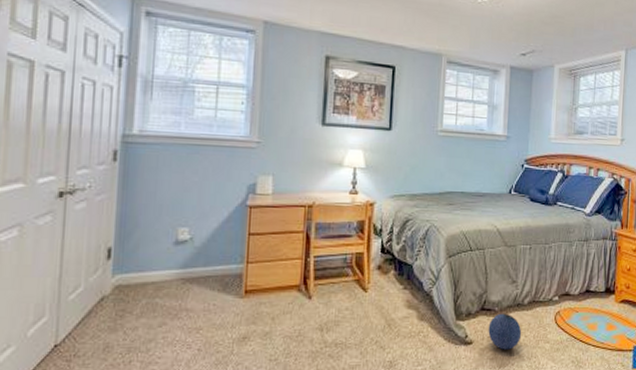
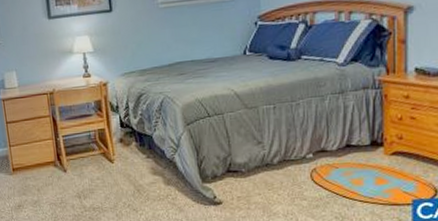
ball: present [488,313,522,350] -> none [237,173,274,208]

